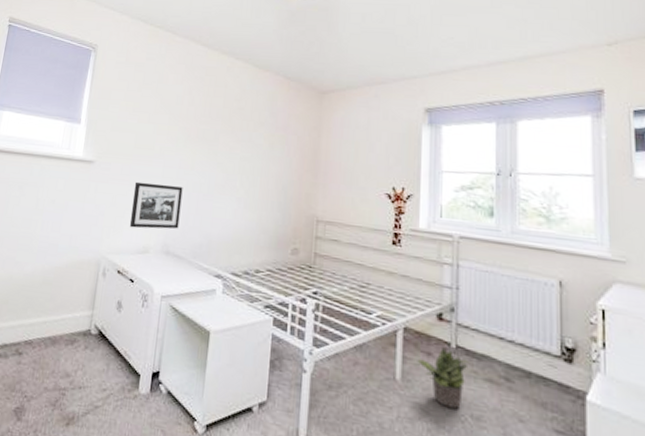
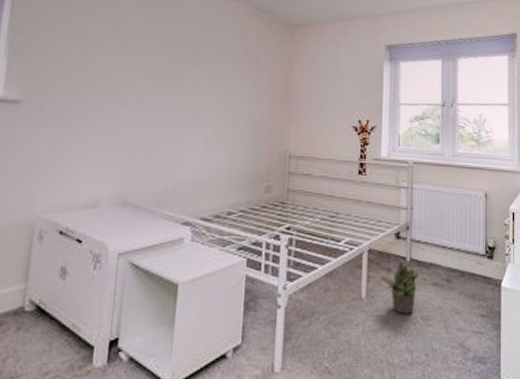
picture frame: present [129,181,183,229] -> none [73,124,142,179]

